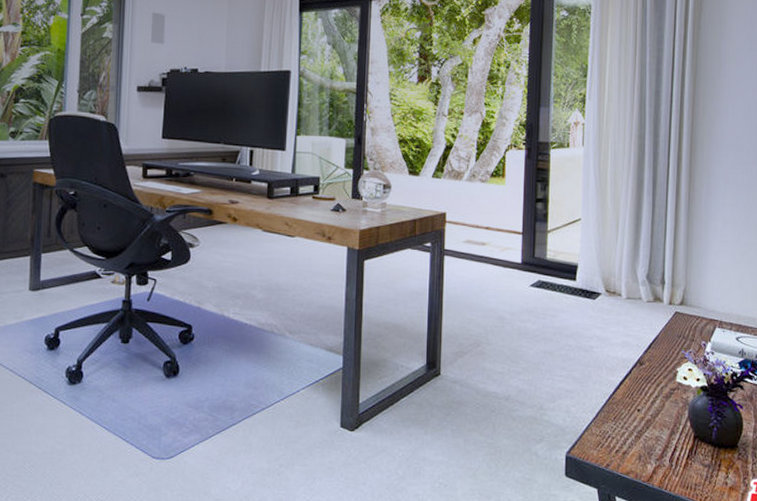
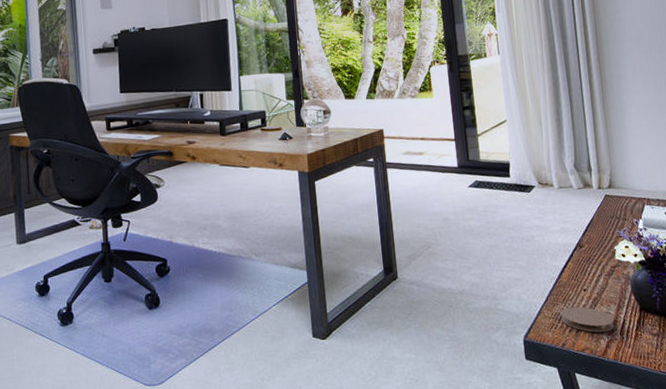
coaster: none [609,426,665,457] -> present [560,306,615,333]

